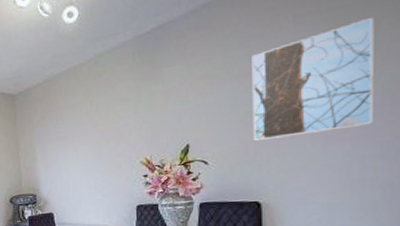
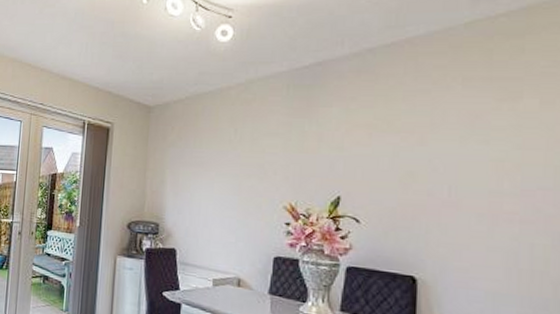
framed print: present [252,16,374,142] -> none [412,94,548,210]

